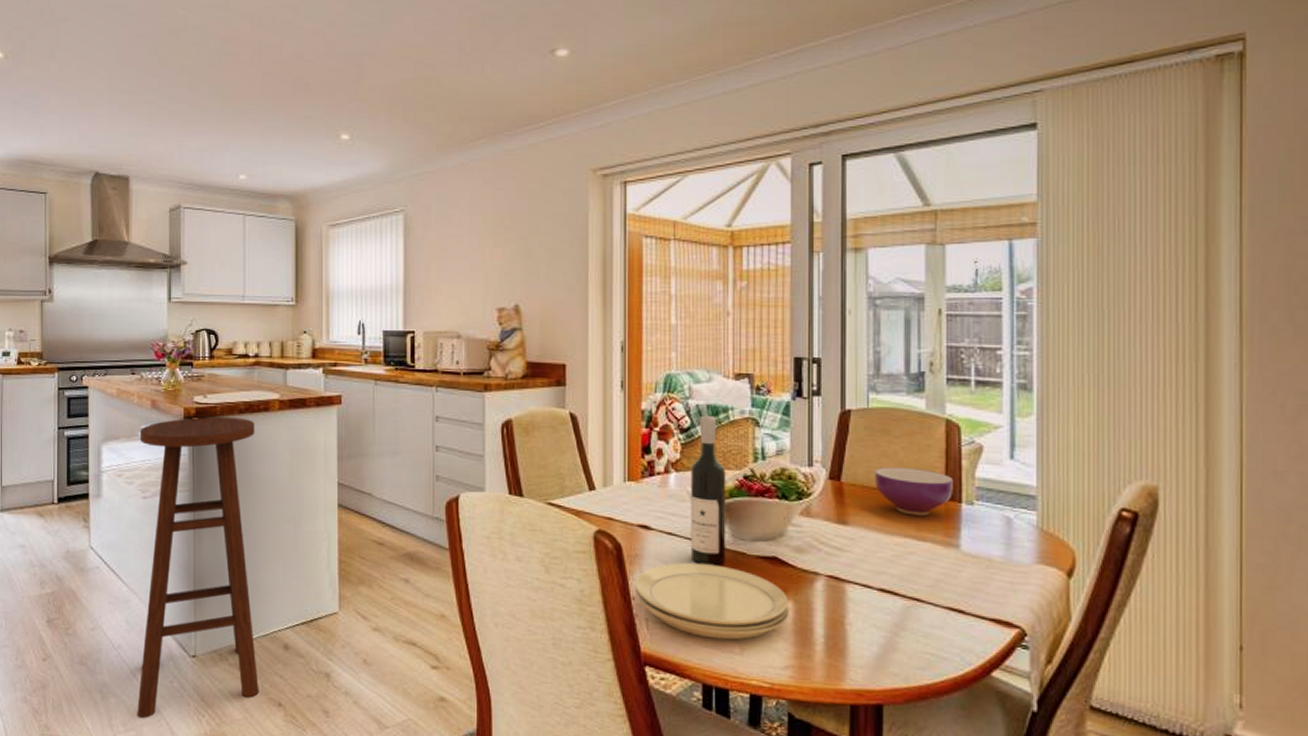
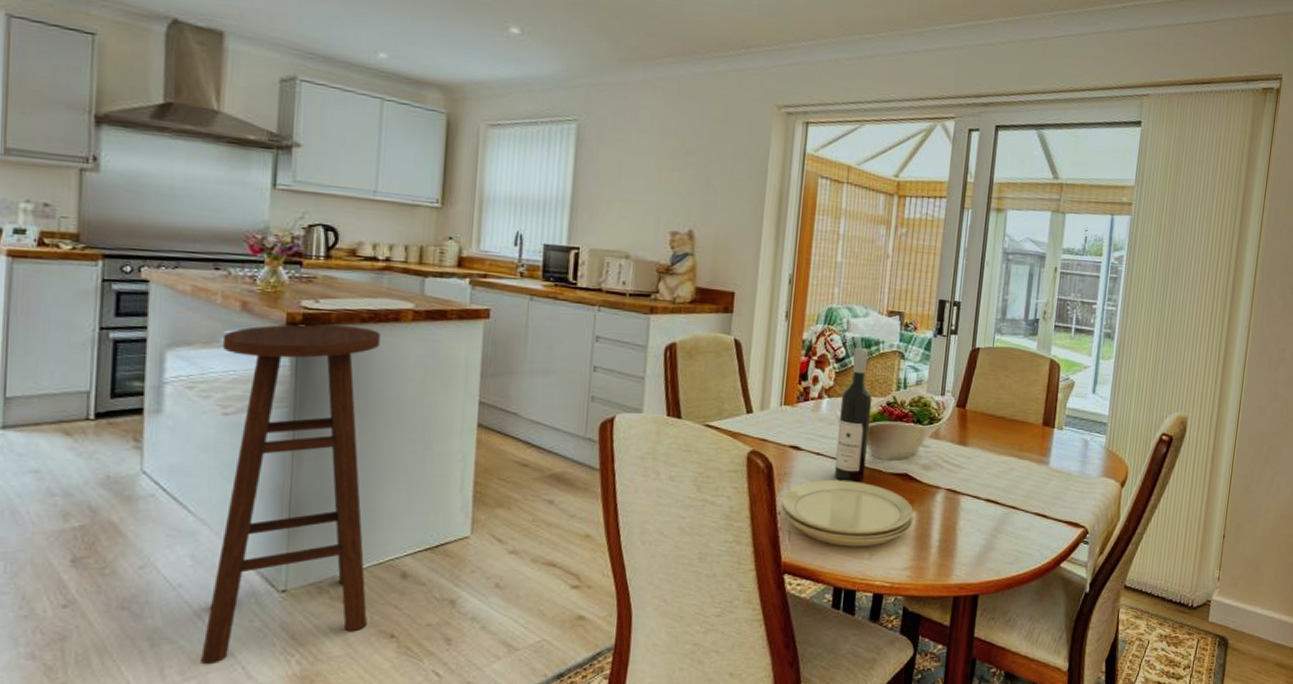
bowl: present [874,466,953,516] -> none [992,397,1050,439]

